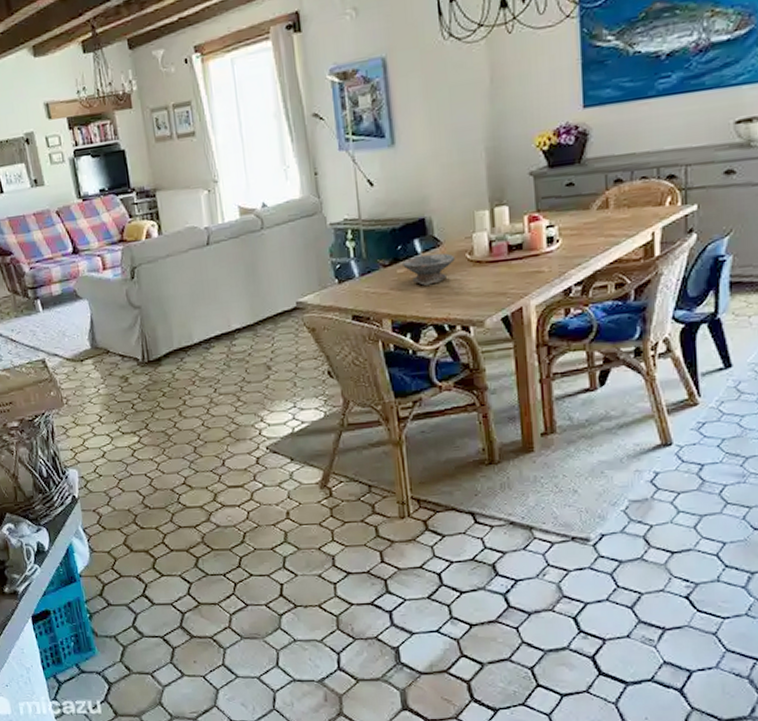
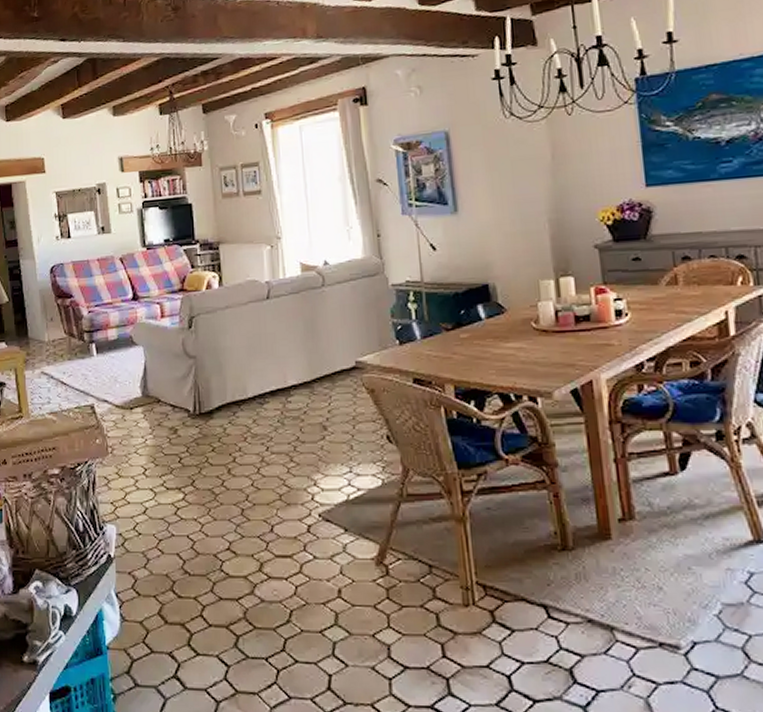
bowl: present [403,253,455,286] -> none [466,320,520,352]

